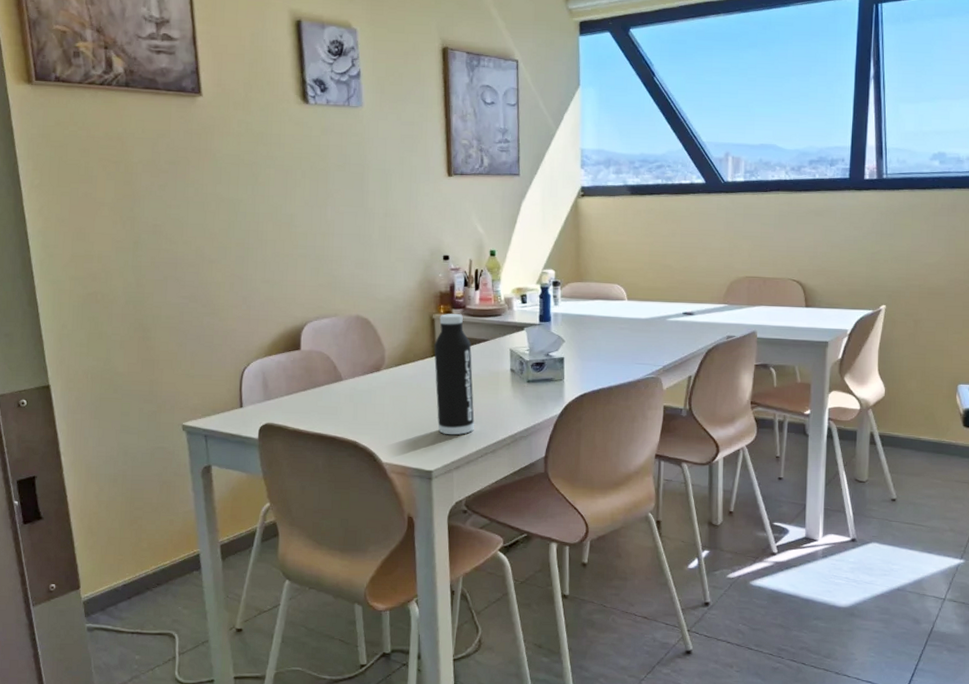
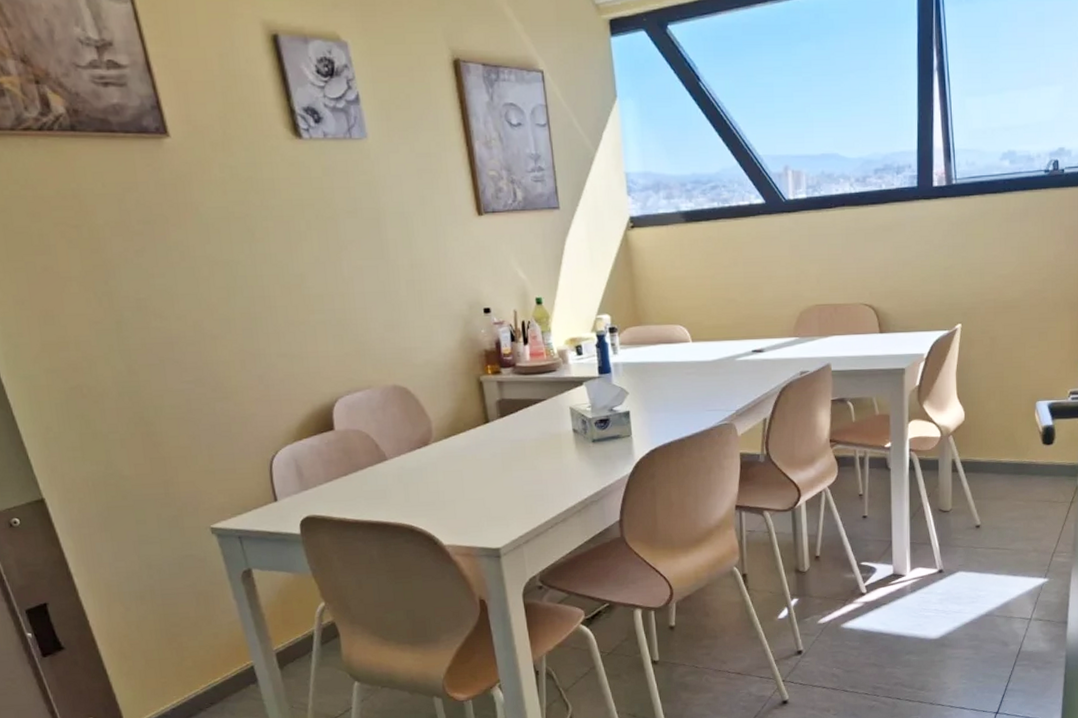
water bottle: present [434,314,475,436] -> none [485,373,540,508]

